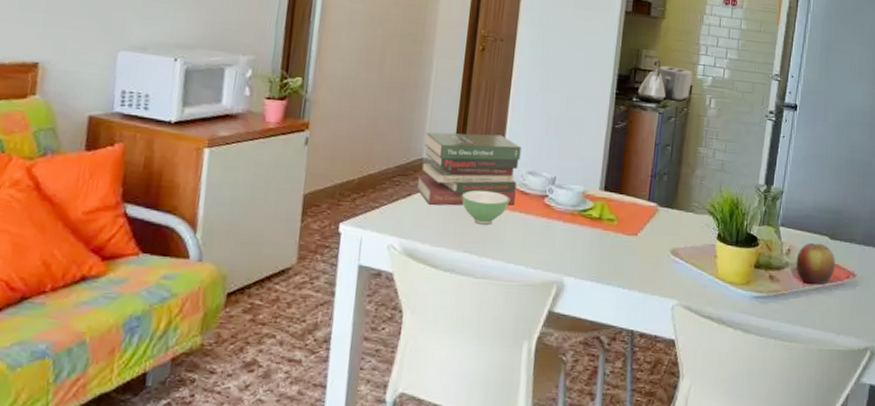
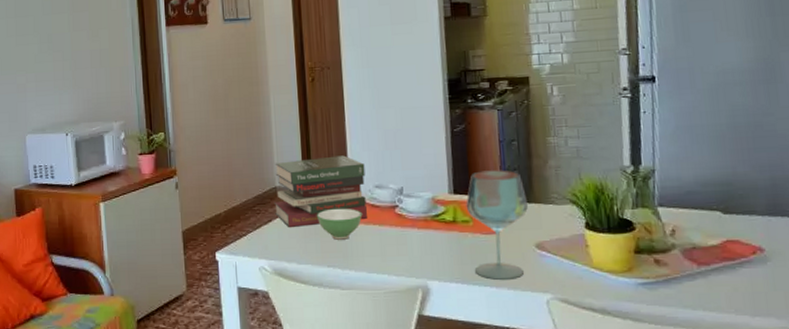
wine glass: none [611,171,671,284] -> present [466,170,528,281]
kettle: present [638,58,666,104] -> none [471,56,502,102]
toaster: present [656,65,693,102] -> none [486,61,528,95]
apple: present [796,242,836,285] -> none [684,219,736,265]

